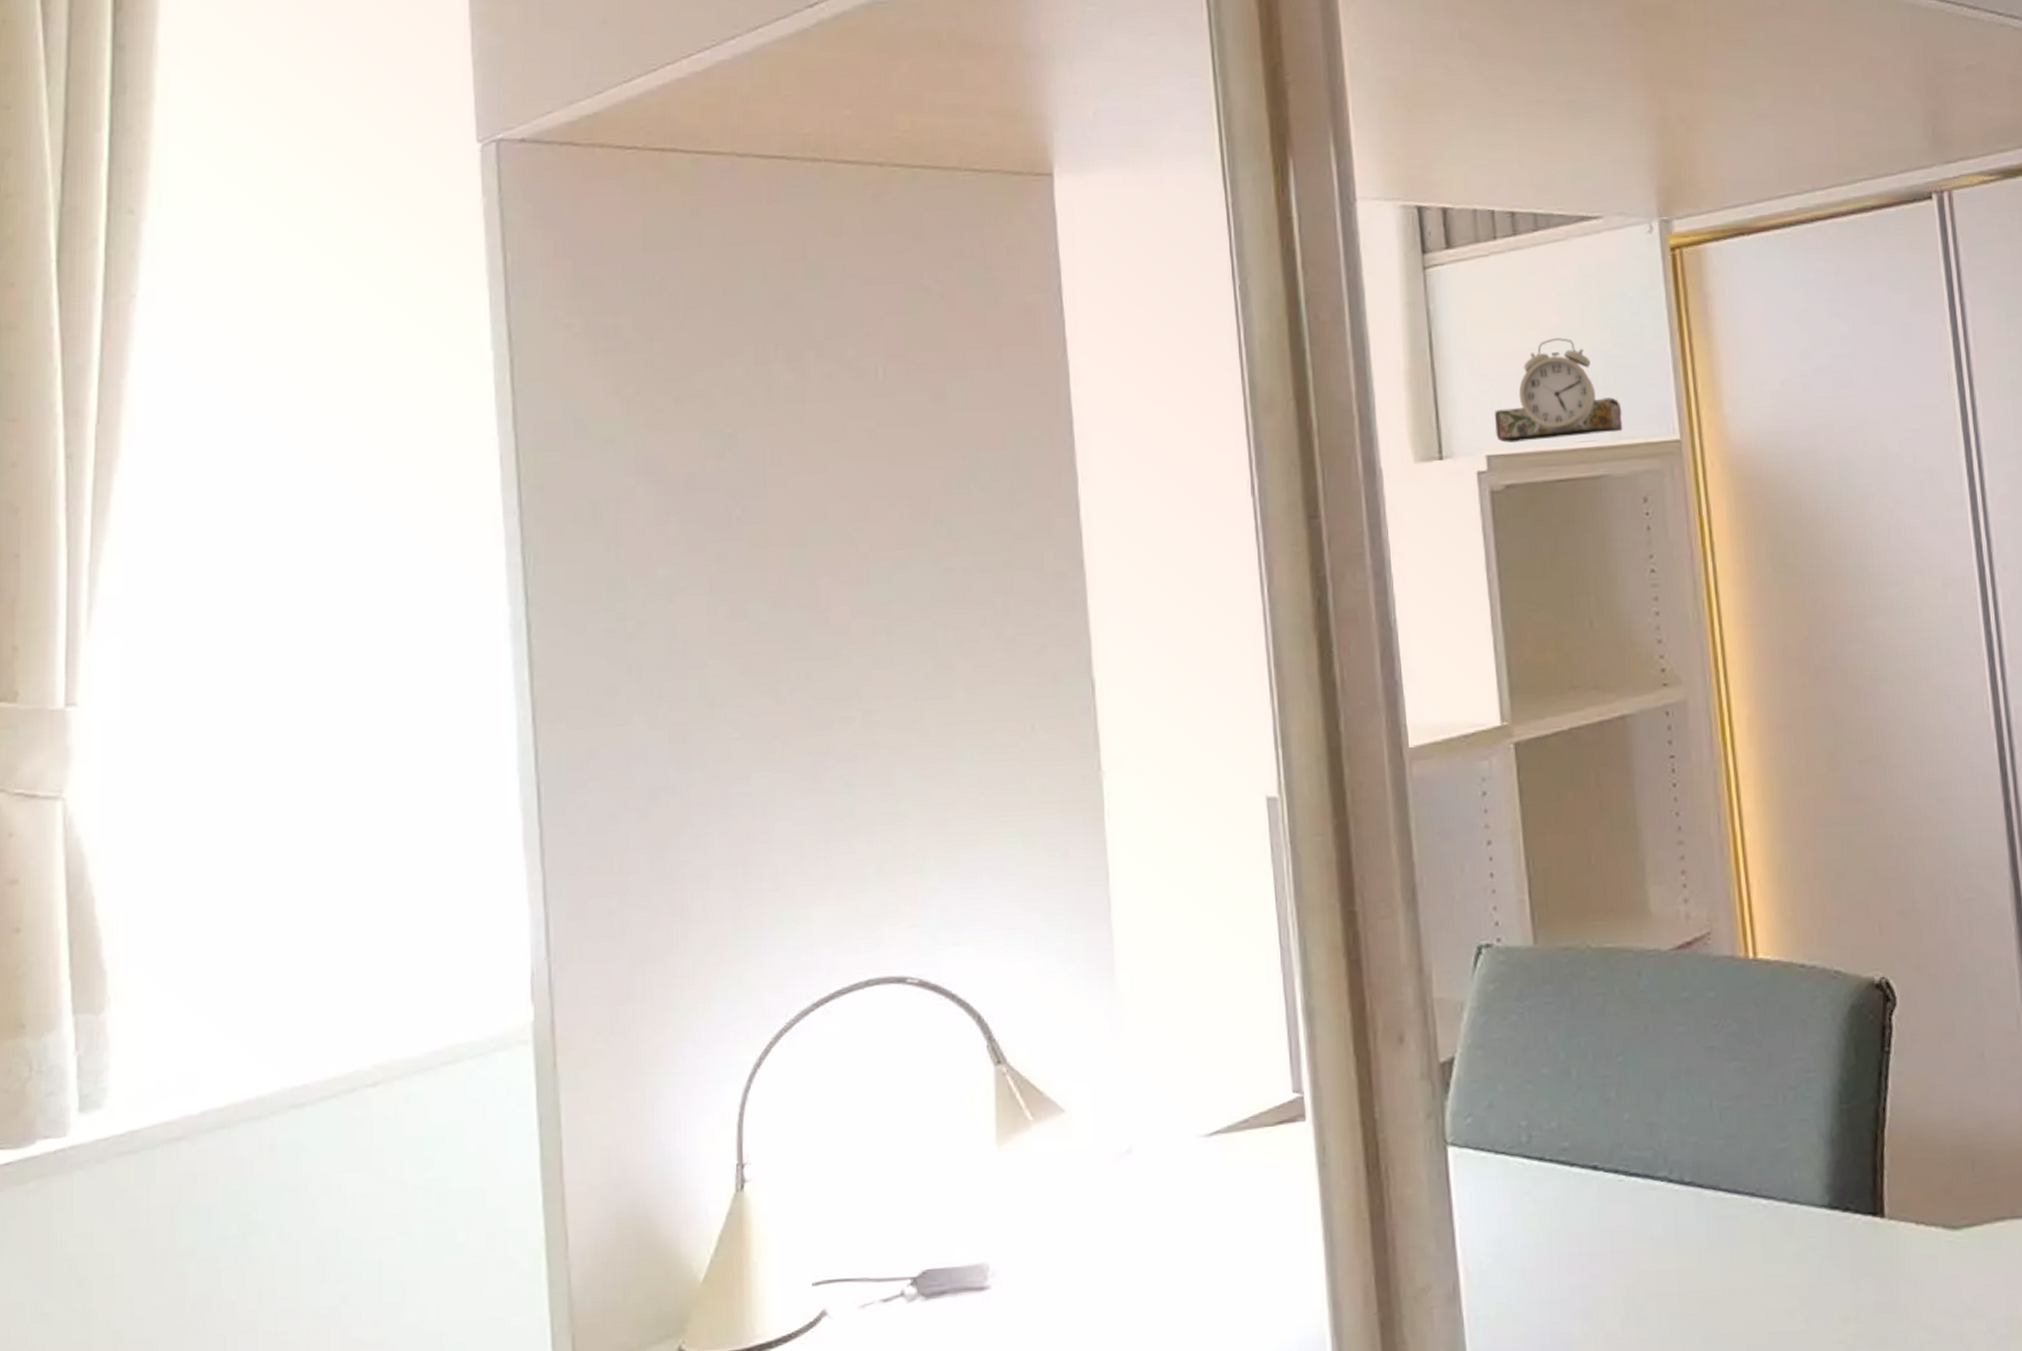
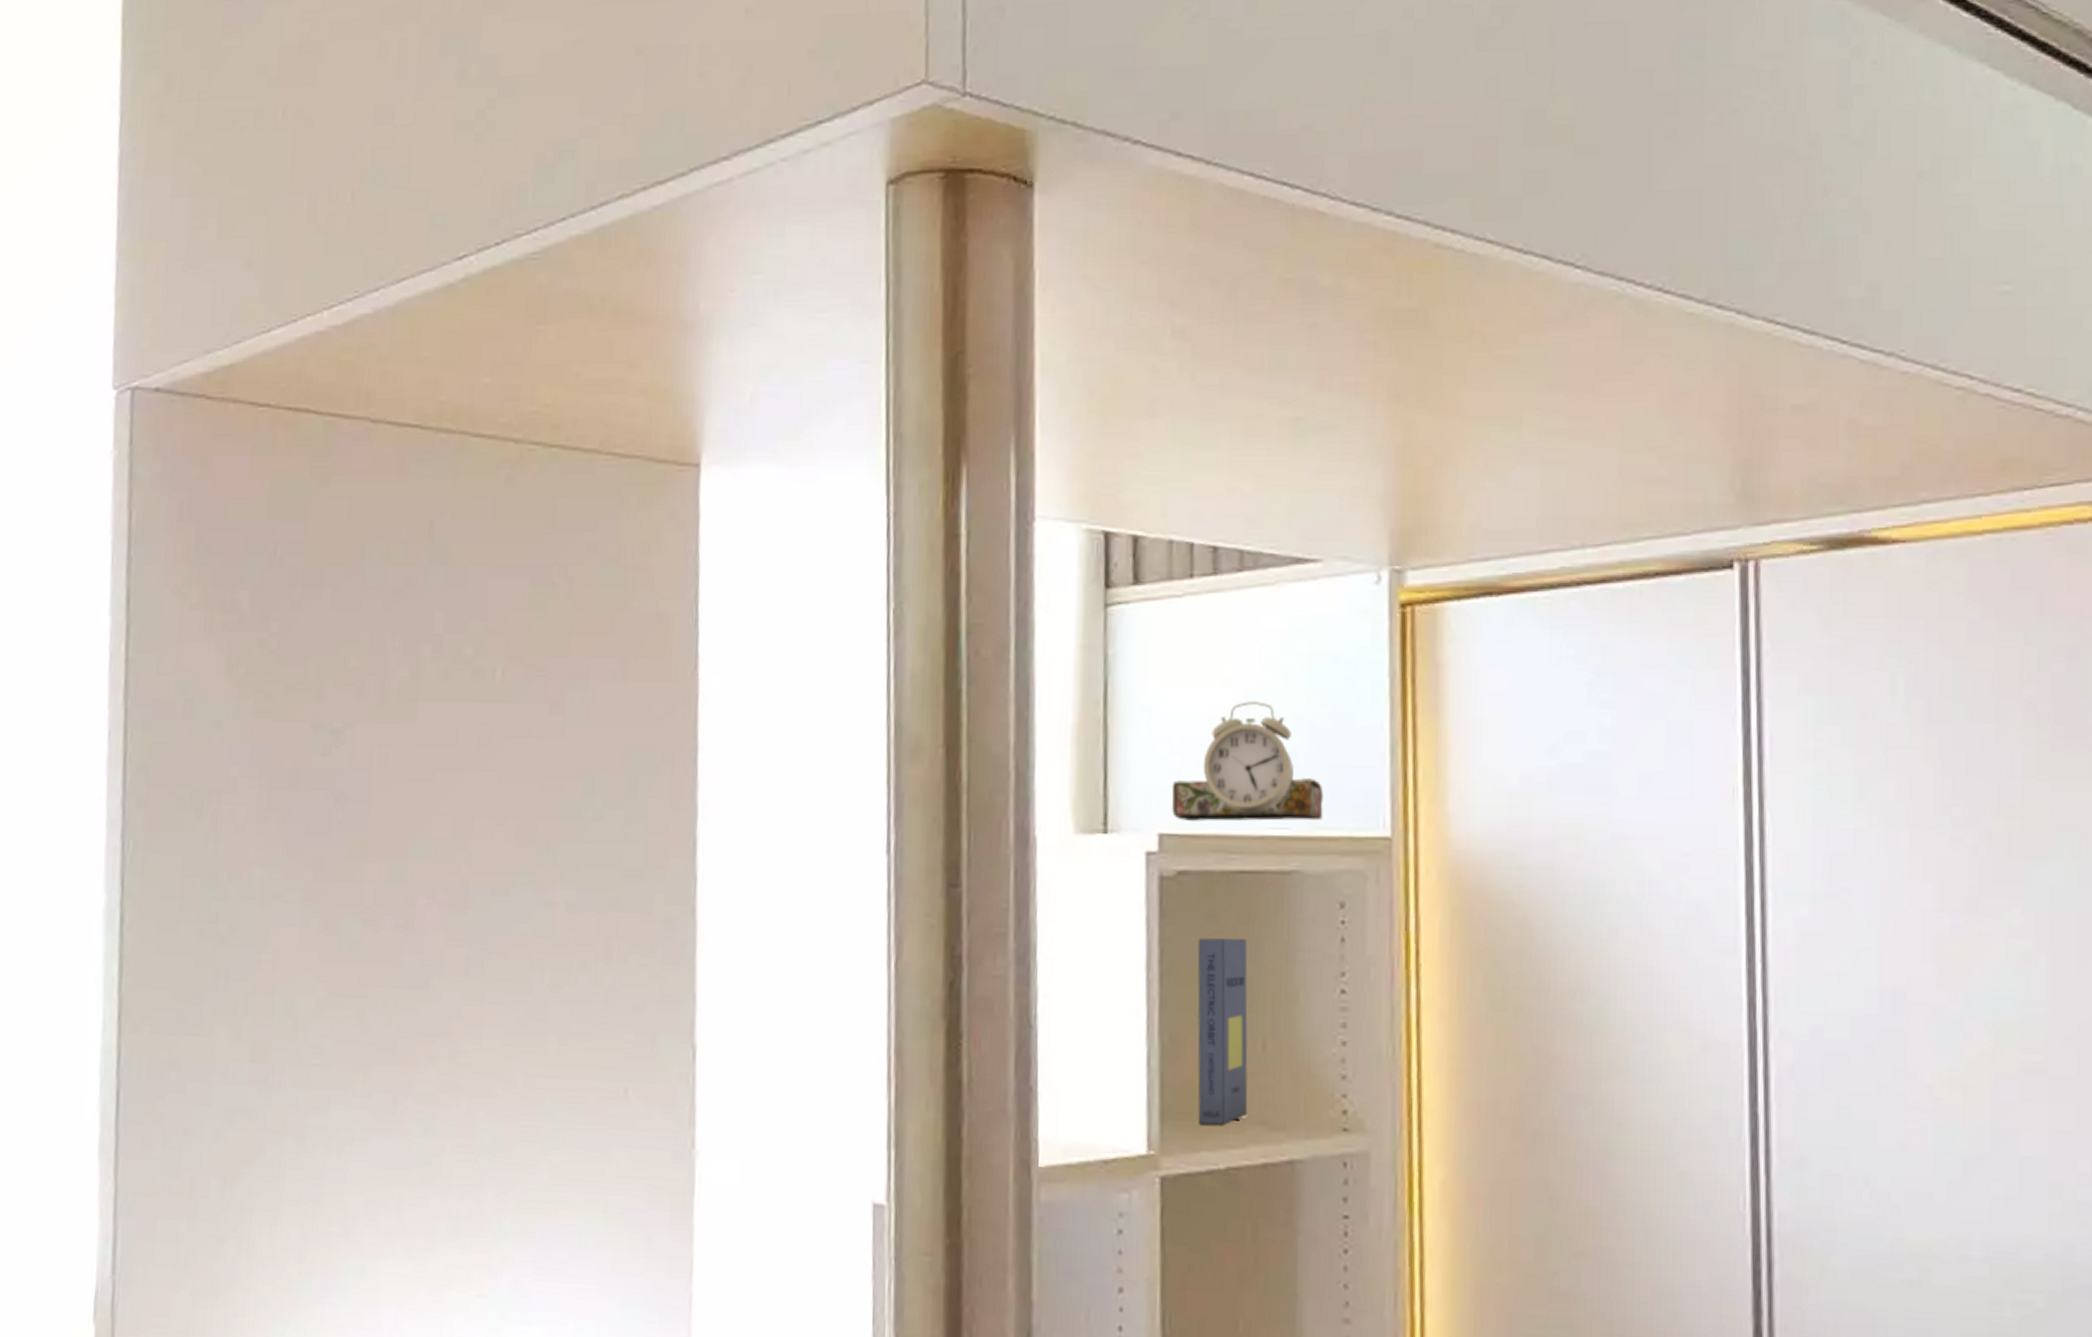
book: none [1528,535,1583,696] -> present [1197,938,1248,1127]

